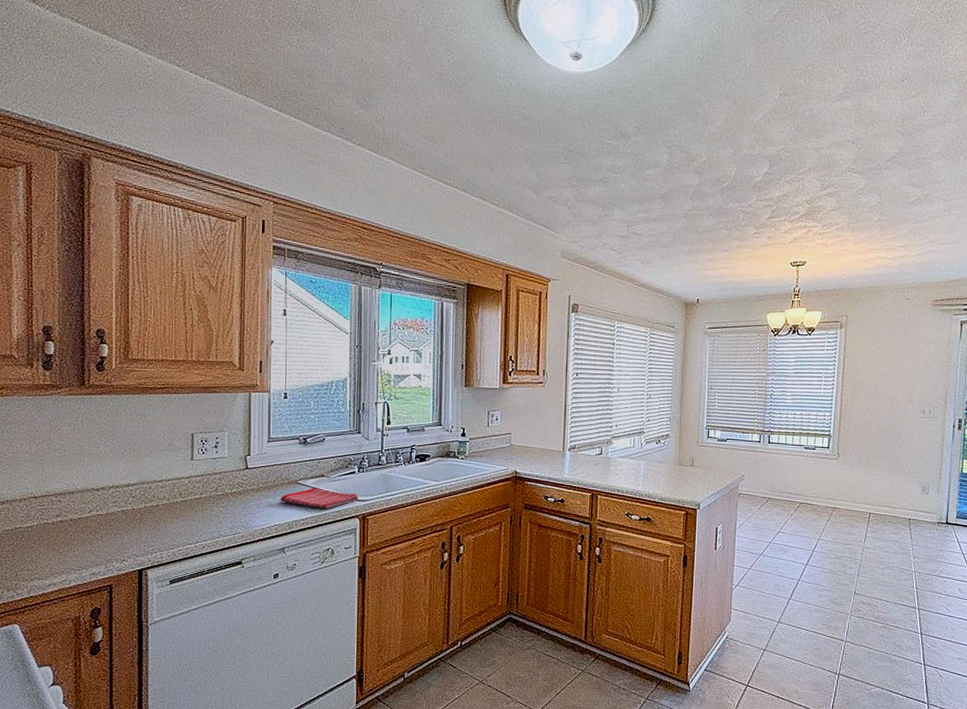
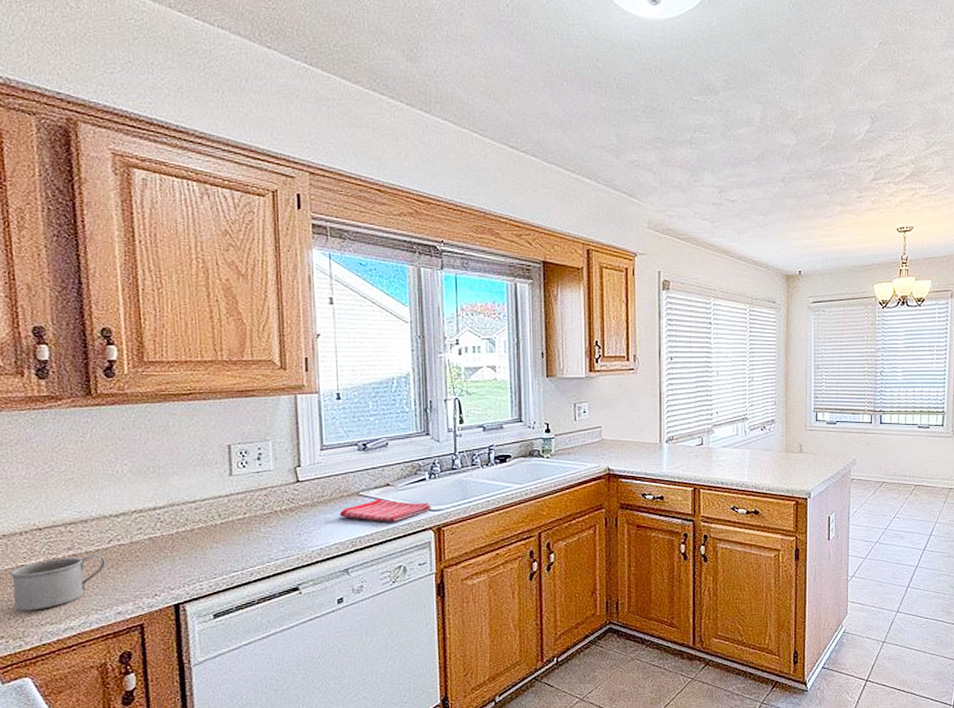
mug: none [9,522,86,567] -> present [10,554,106,611]

